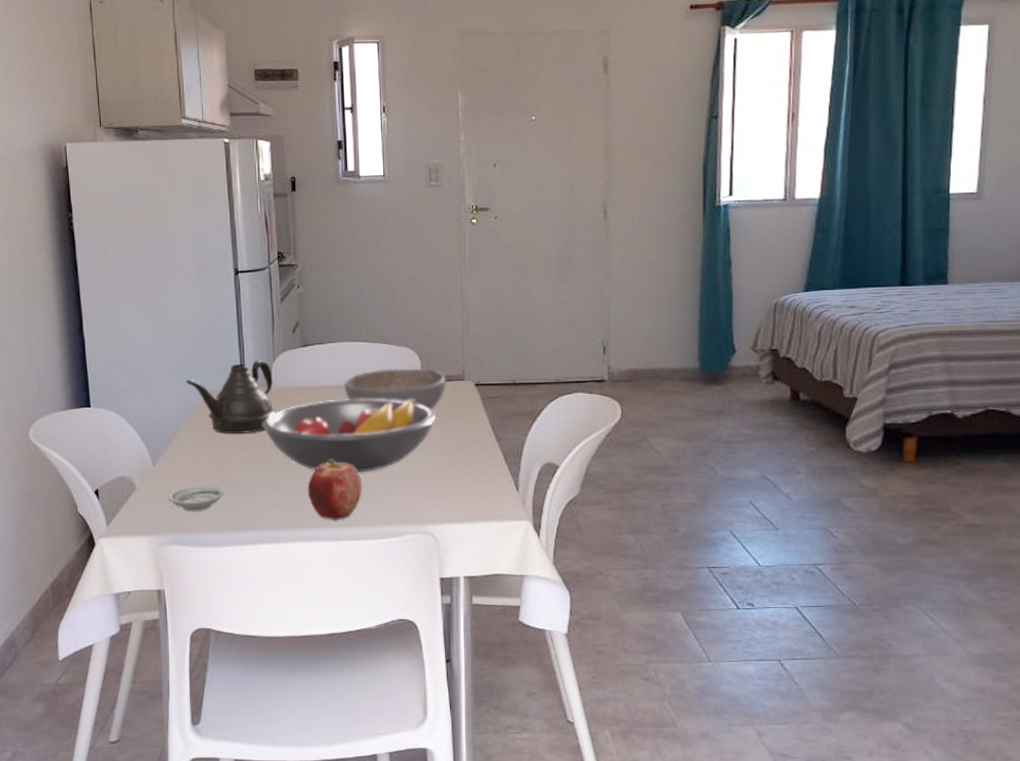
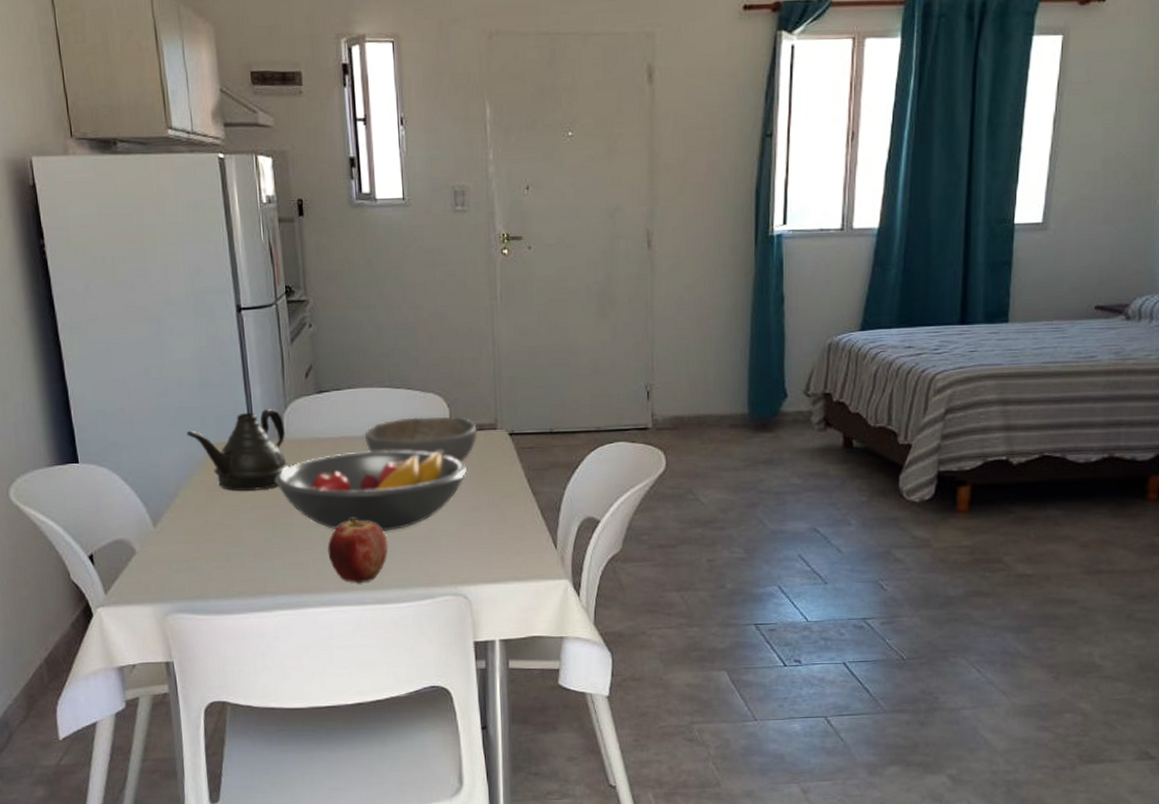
saucer: present [168,486,224,511] -> none [172,548,235,576]

